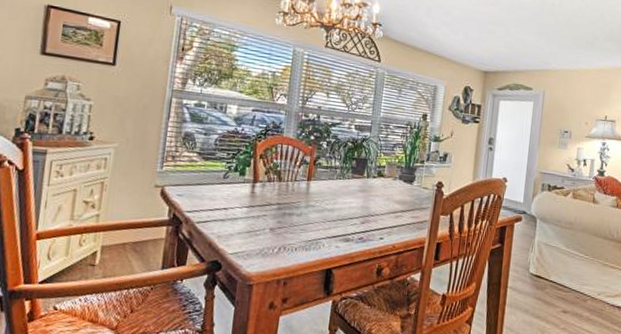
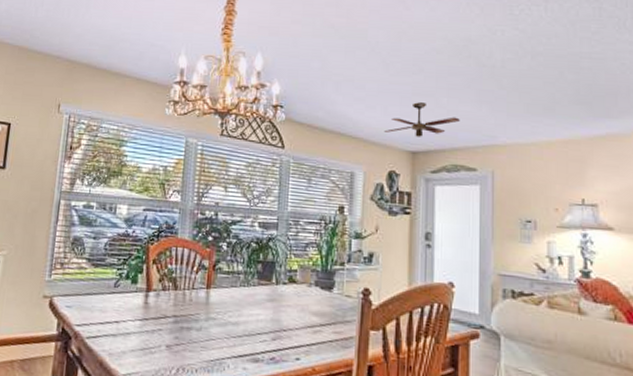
ceiling fan: none [464,30,524,60] -> present [384,102,460,137]

